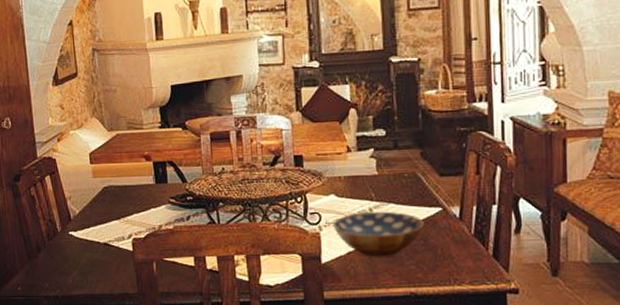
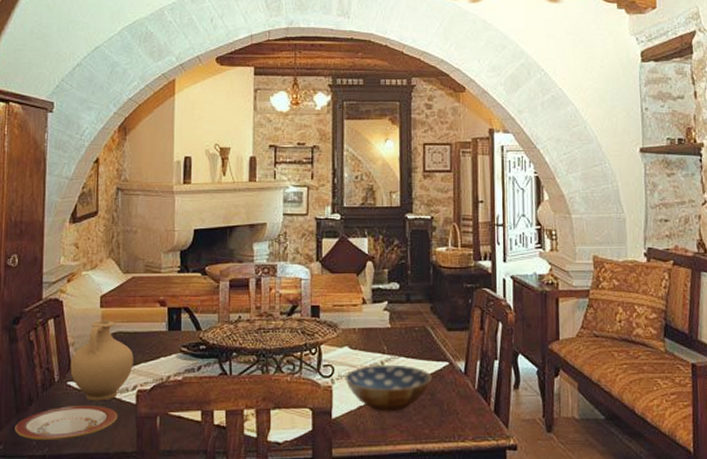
plate: none [28,253,118,283] -> present [15,406,118,441]
ceramic jug: none [69,175,127,249] -> present [70,320,134,402]

